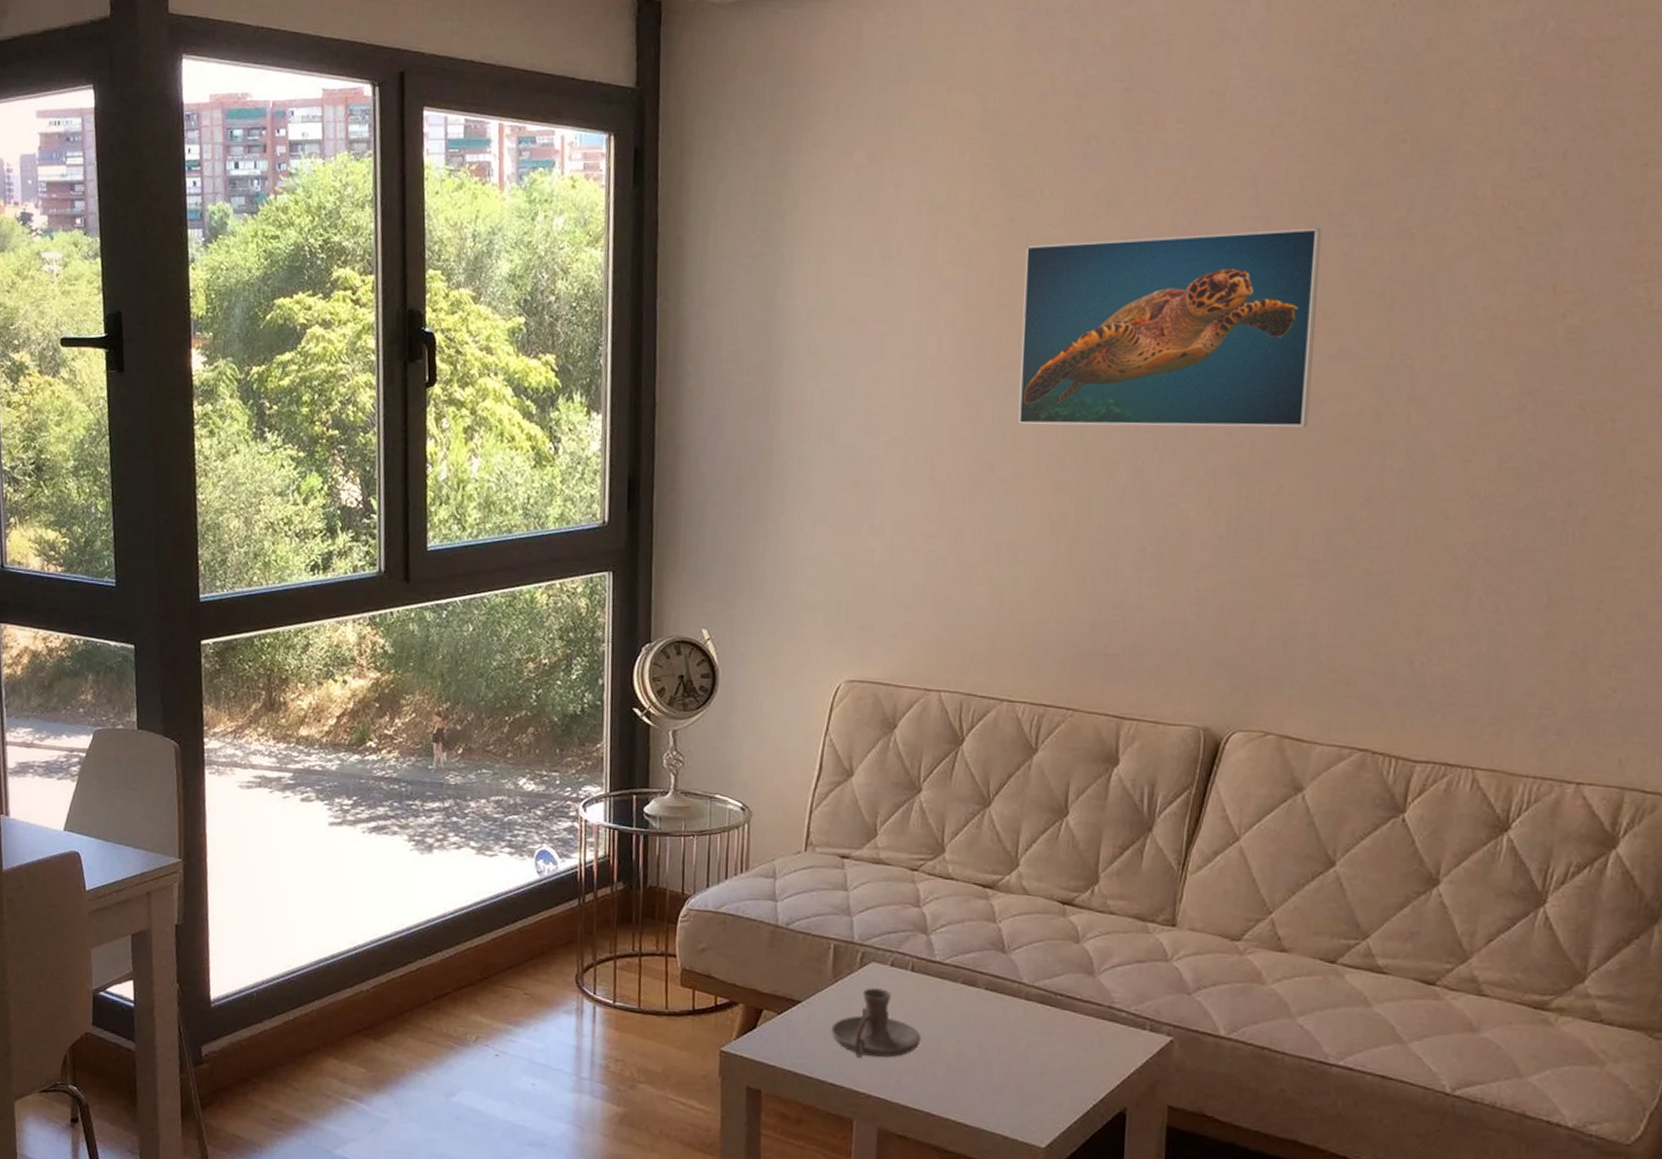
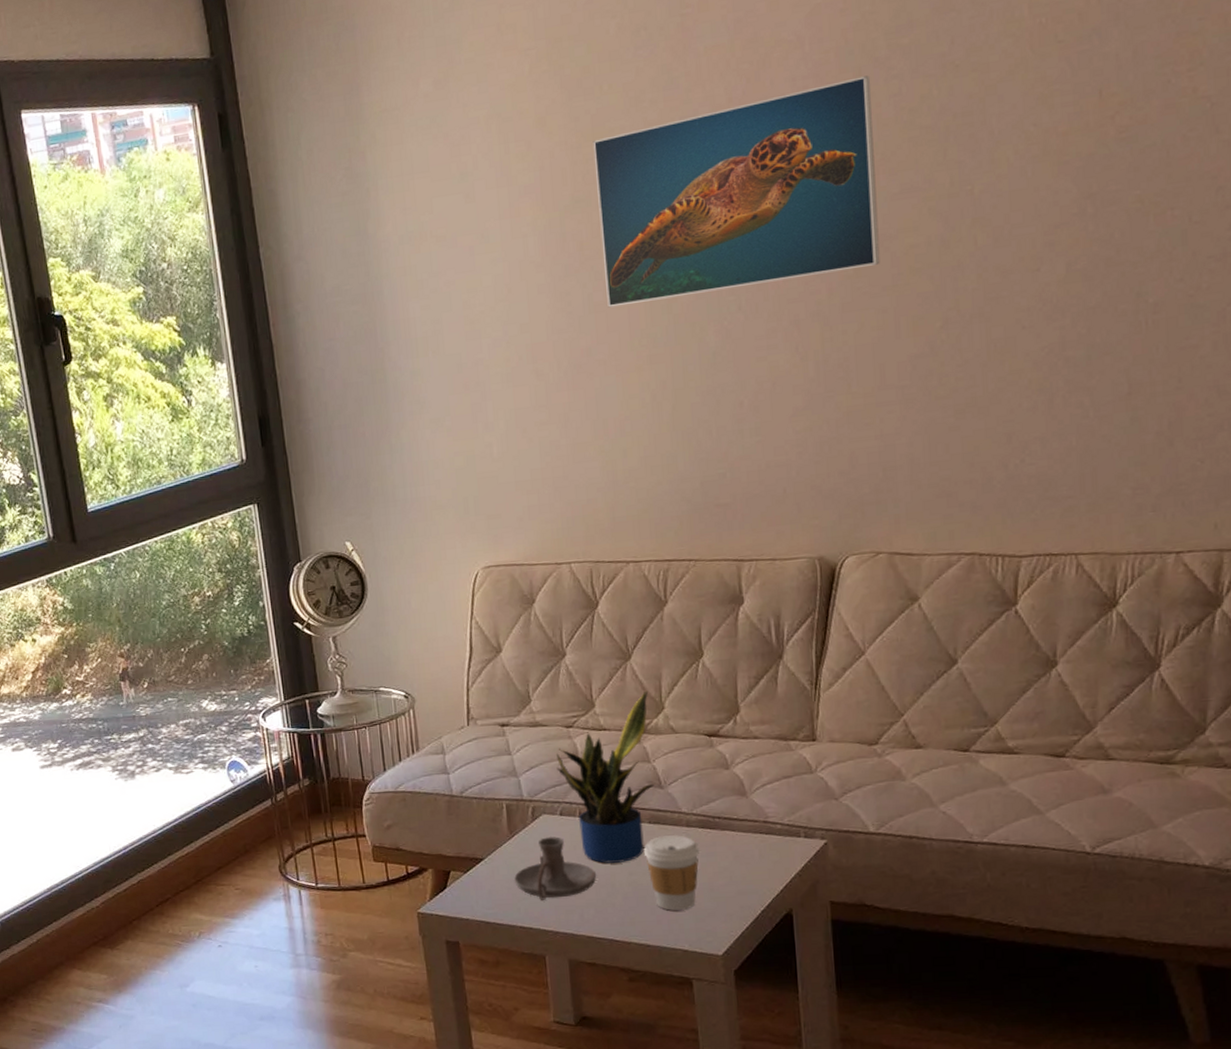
potted plant: none [894,843,1004,1029] -> present [556,690,655,863]
coffee cup: none [976,1005,1035,1092] -> present [644,835,699,911]

